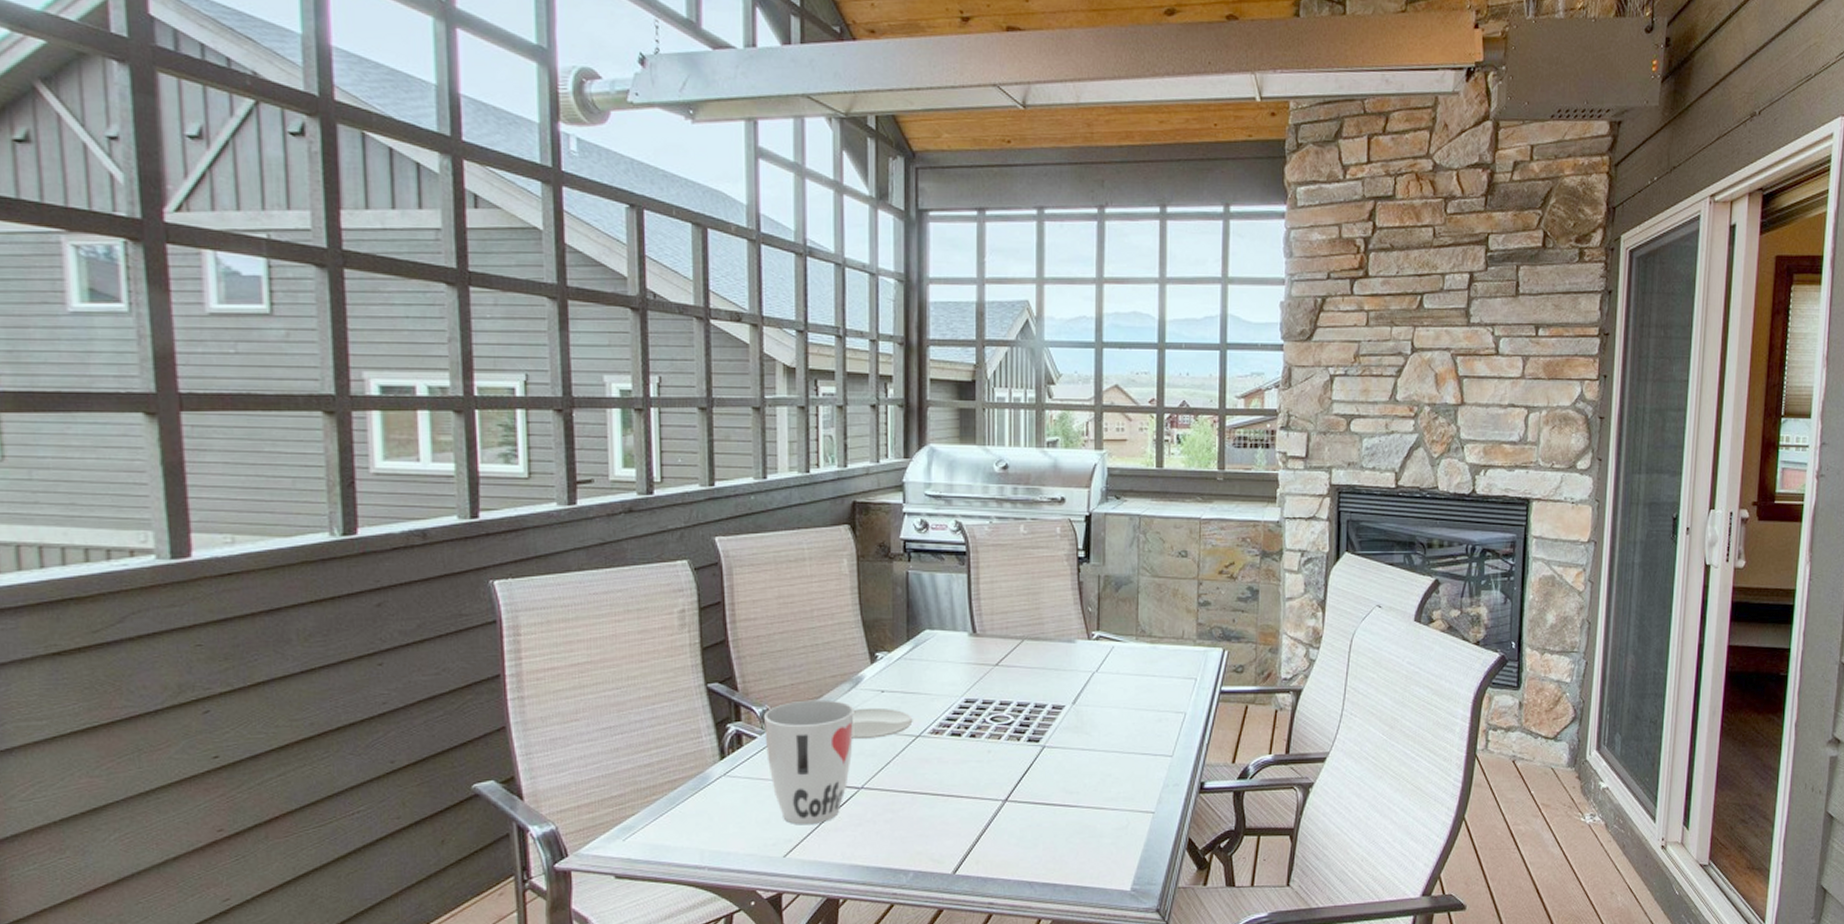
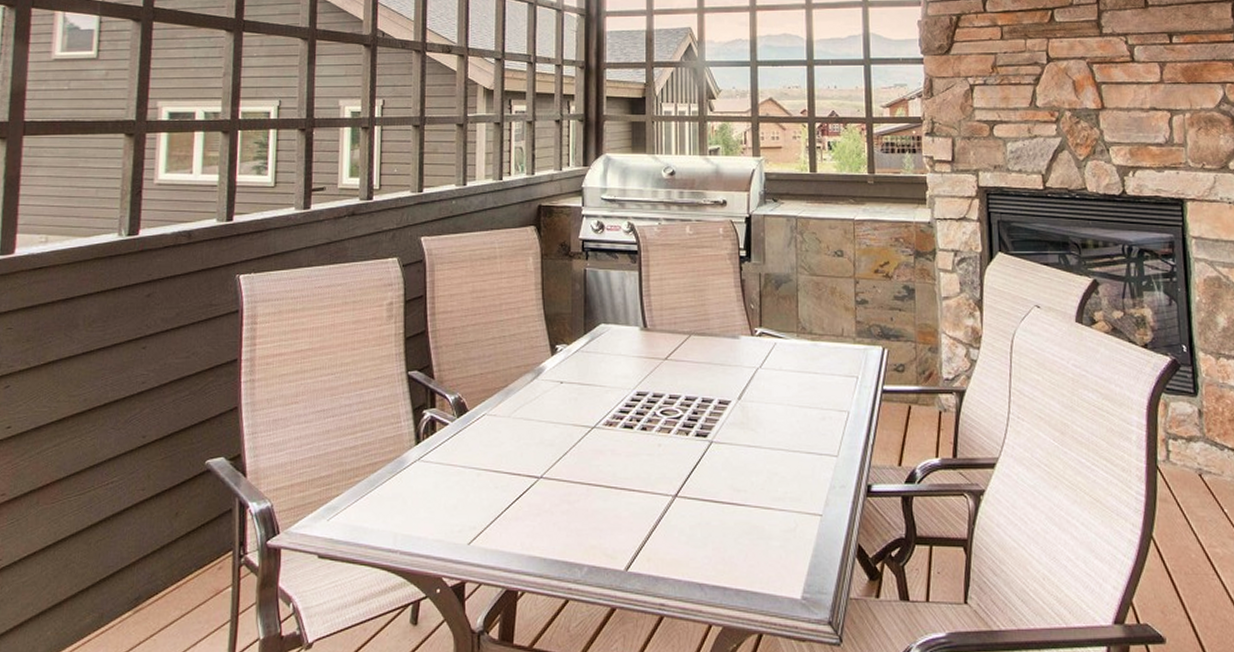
cup: present [764,699,854,825] -> none [455,389,536,513]
plate: present [851,707,913,738] -> none [533,398,589,428]

